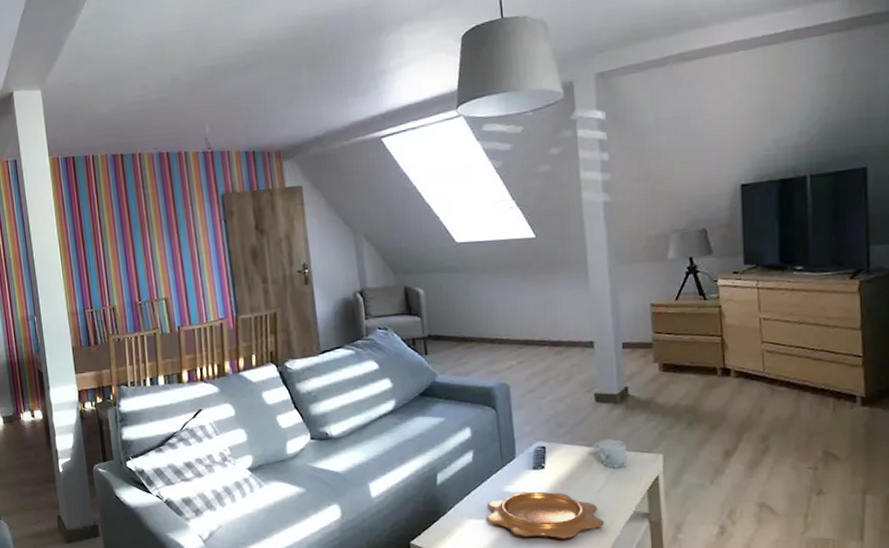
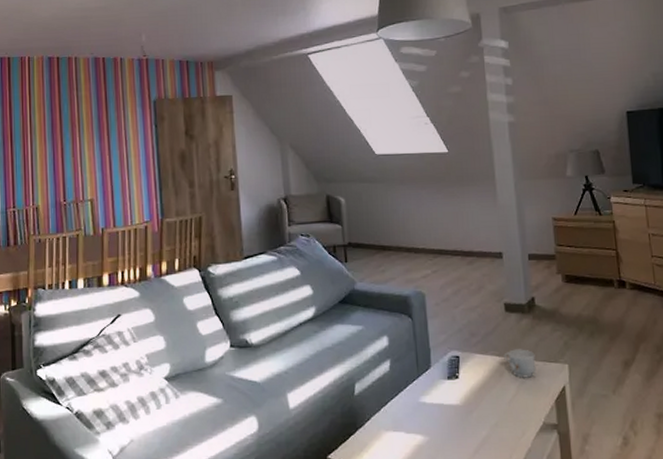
decorative bowl: present [486,491,605,538] -> none [402,402,517,451]

